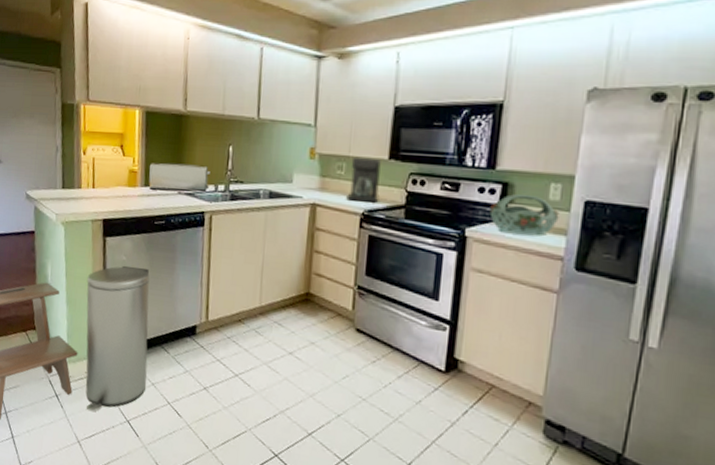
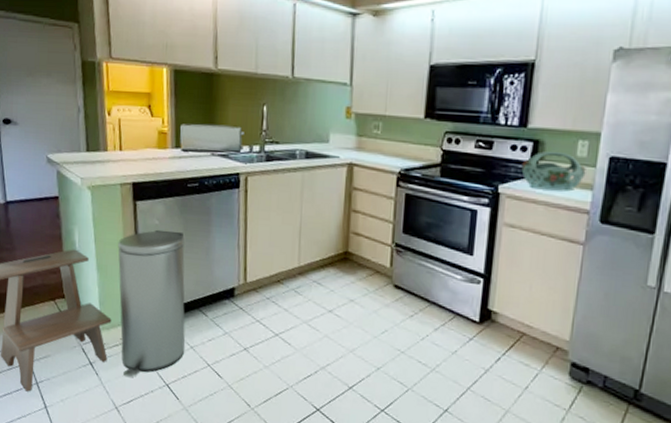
coffee maker: present [346,156,381,203] -> none [383,115,417,162]

